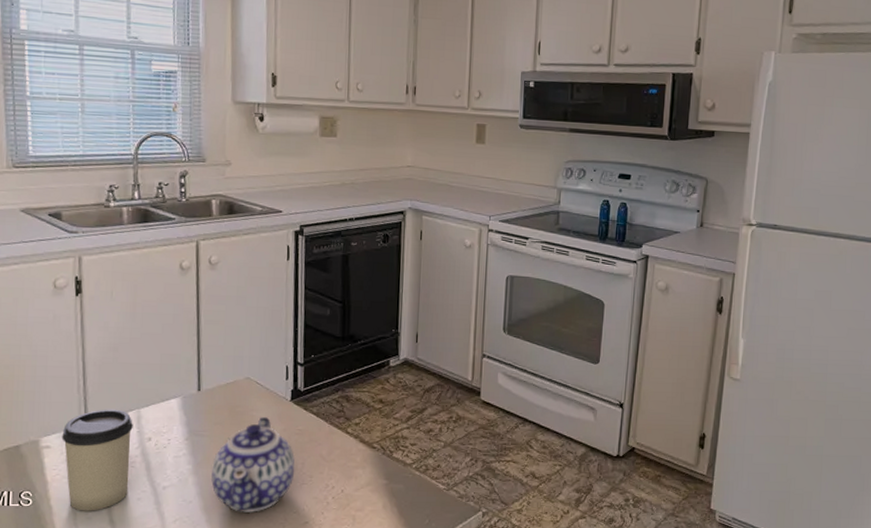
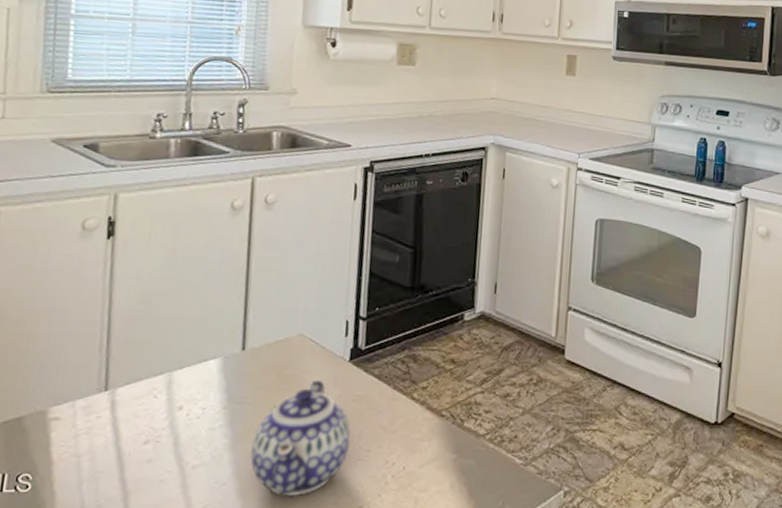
cup: present [61,409,133,511] -> none [74,372,163,497]

